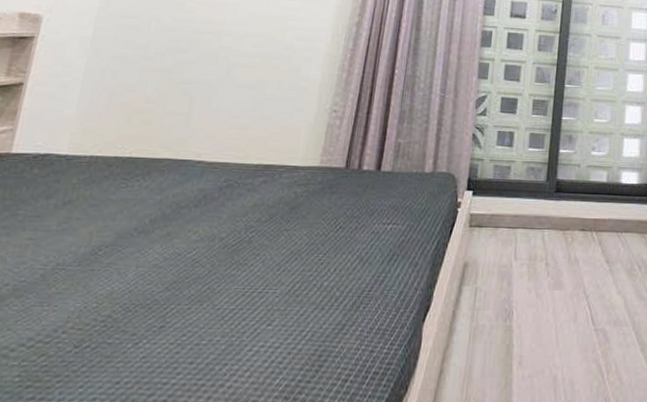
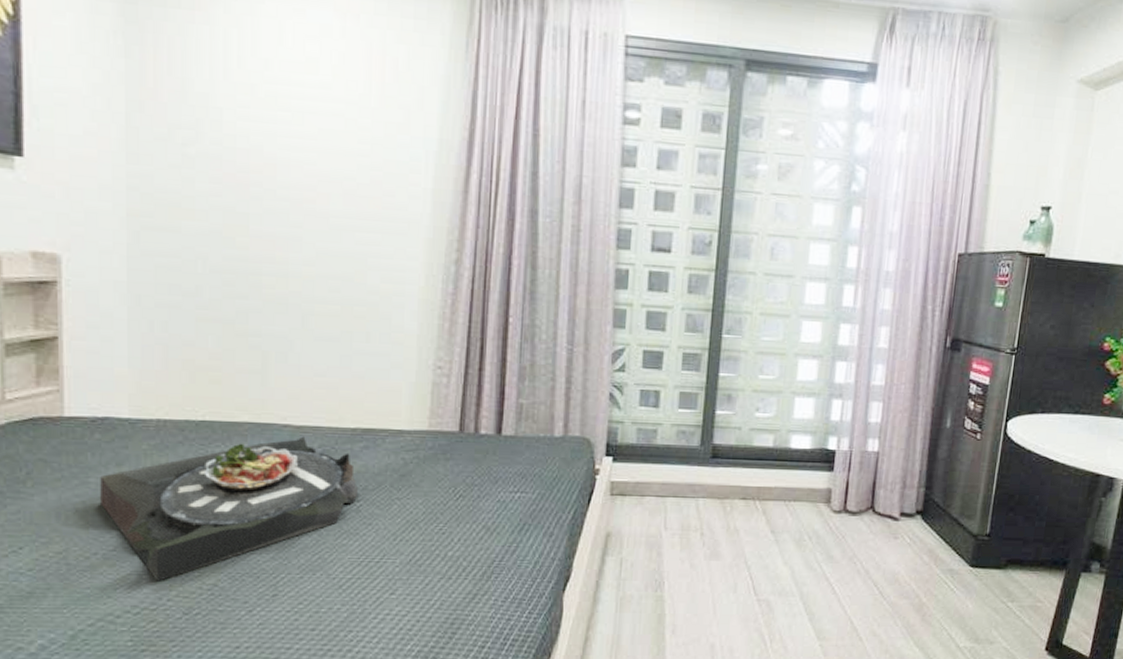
serving tray: none [23,172,252,313] -> present [100,436,357,581]

